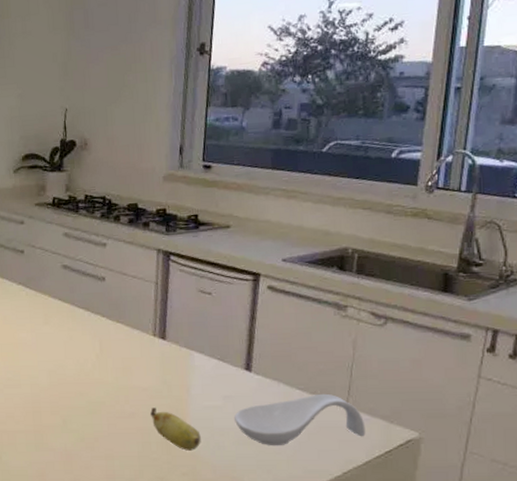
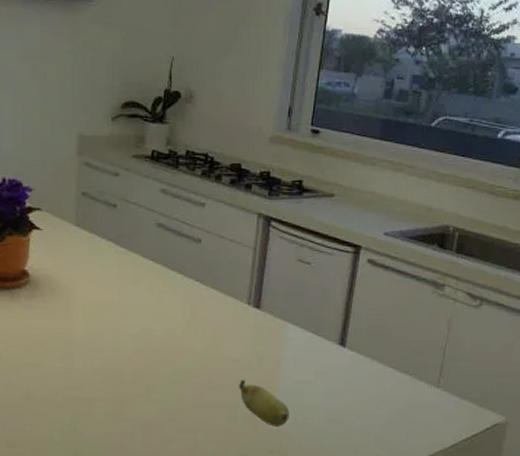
spoon rest: present [234,393,366,446] -> none [325,373,455,426]

